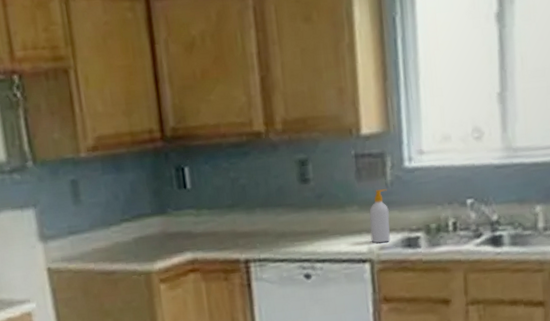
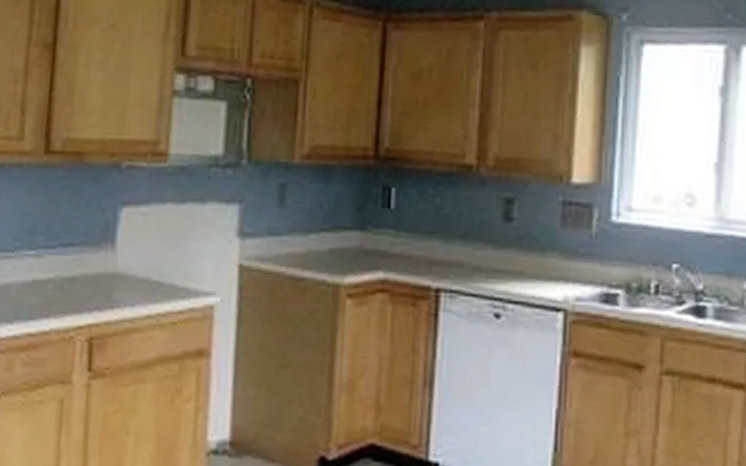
soap bottle: present [369,189,391,244] -> none [568,240,591,294]

